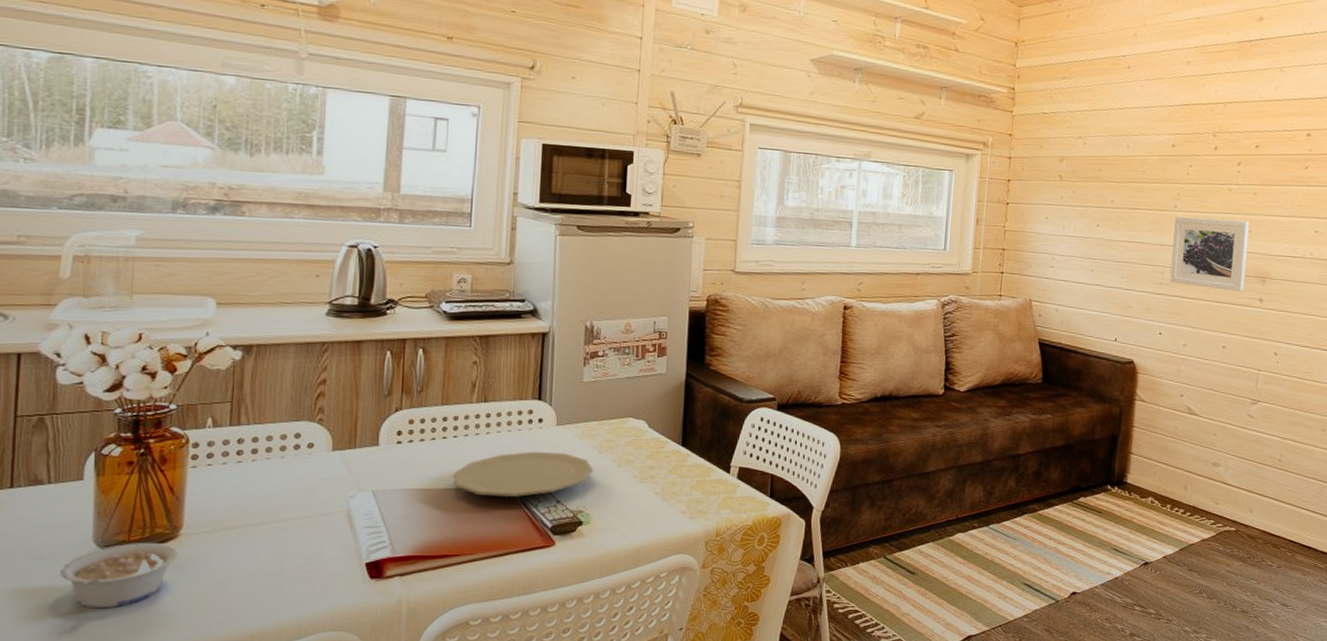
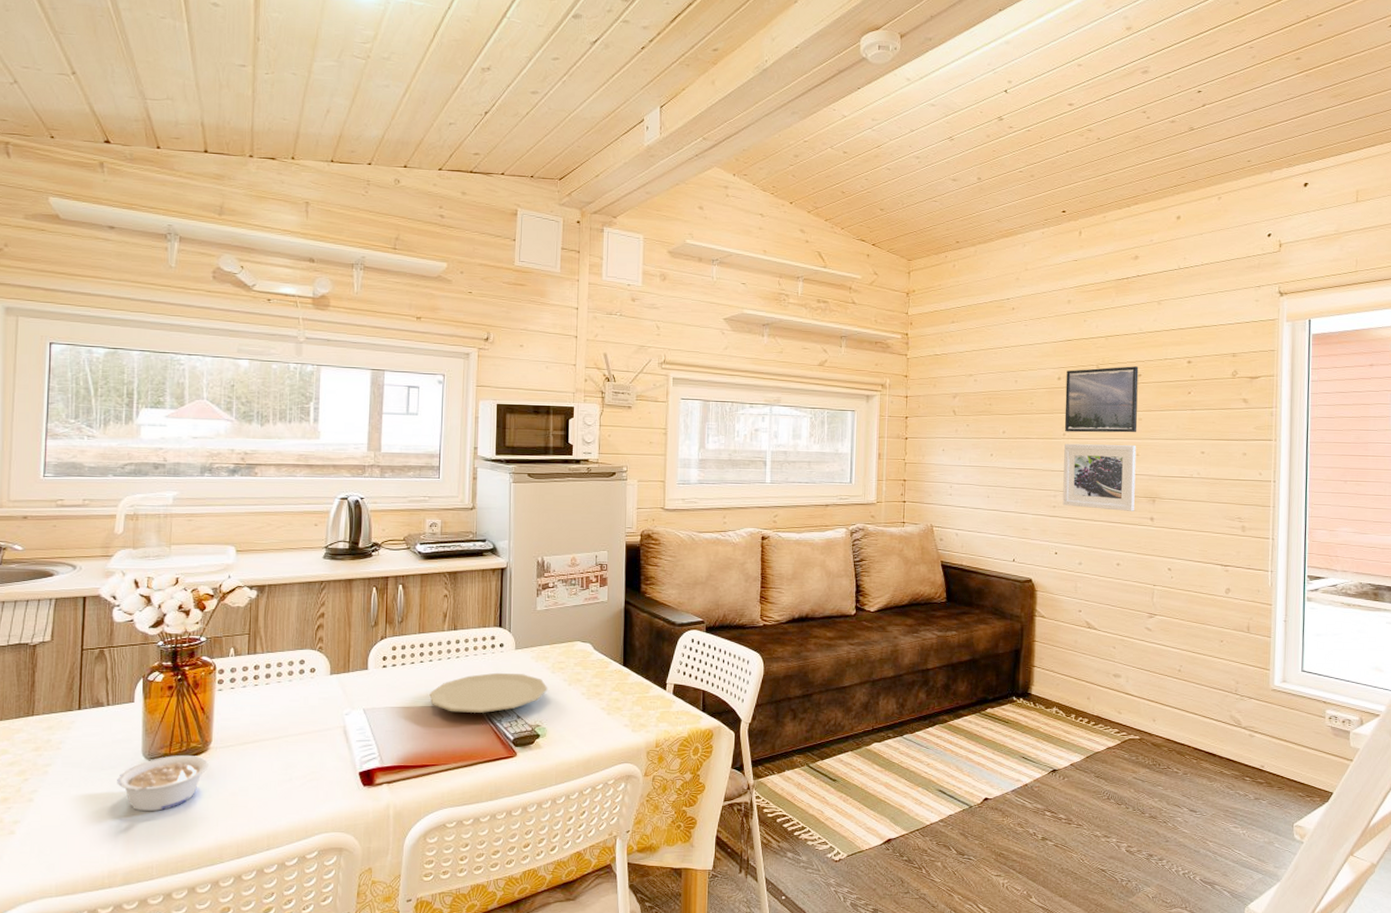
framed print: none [1176,136,1257,208] -> present [1064,366,1139,433]

